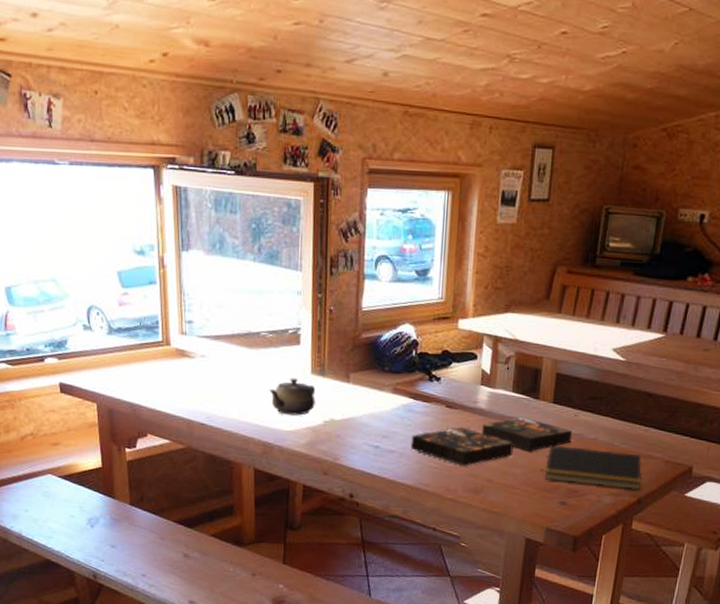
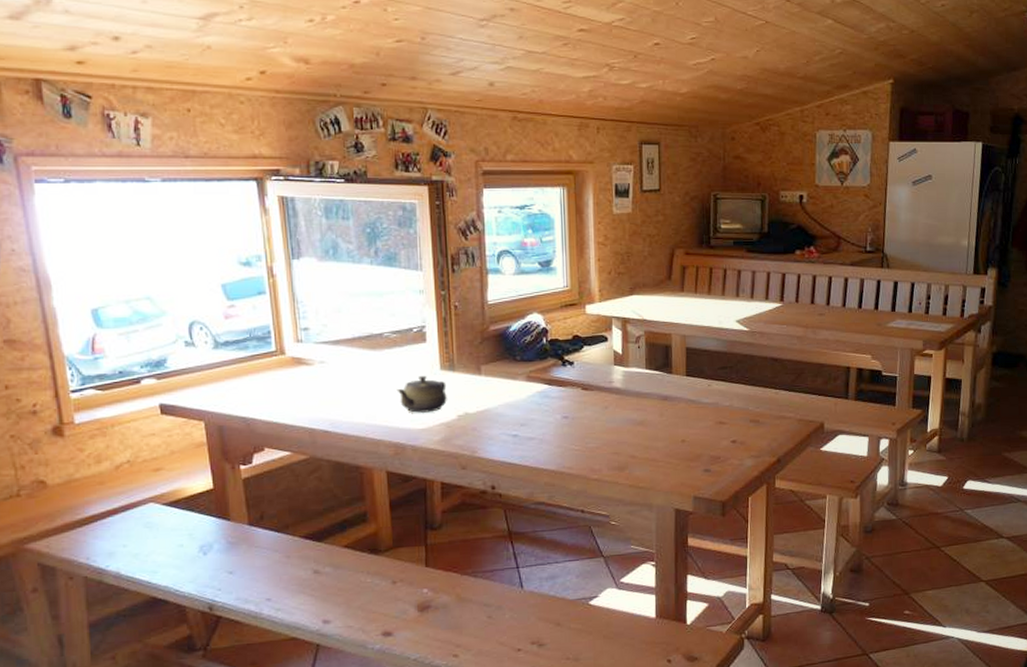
board game: present [411,417,572,466] -> none [550,392,708,445]
notepad: present [545,445,642,490] -> none [686,415,779,451]

